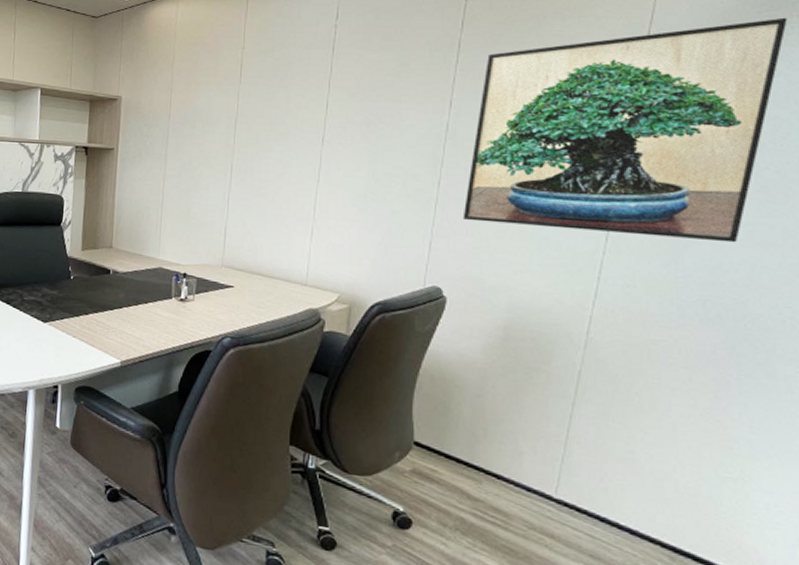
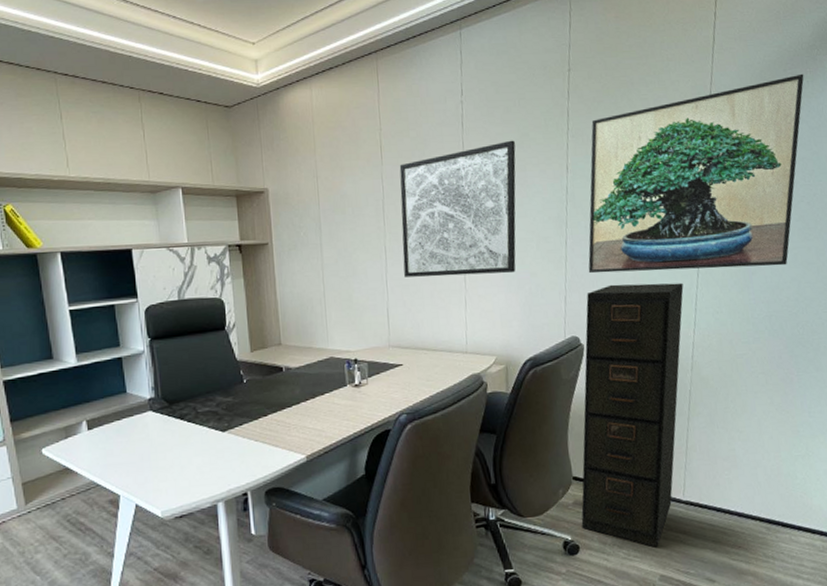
wall art: none [248,69,391,209] -> present [399,140,516,277]
filing cabinet: none [418,235,585,545] -> present [581,282,684,548]

